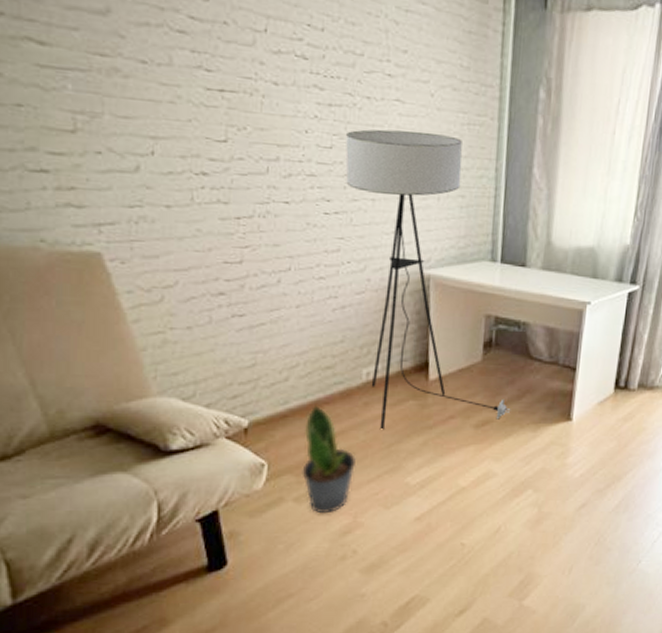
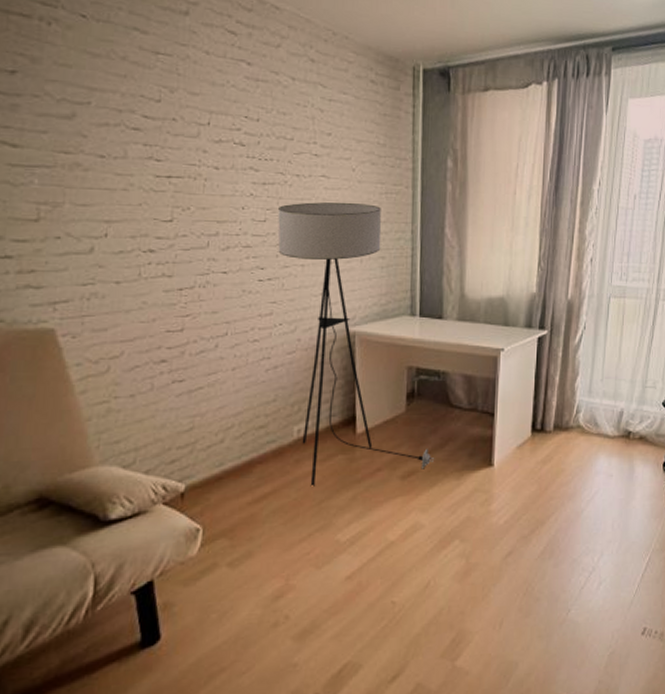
potted plant: present [302,405,356,514] -> none [235,465,287,578]

